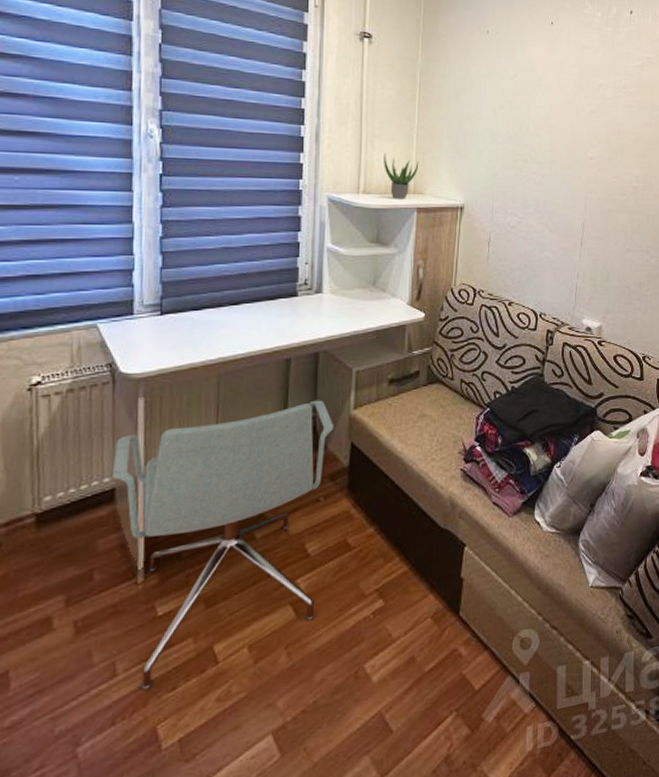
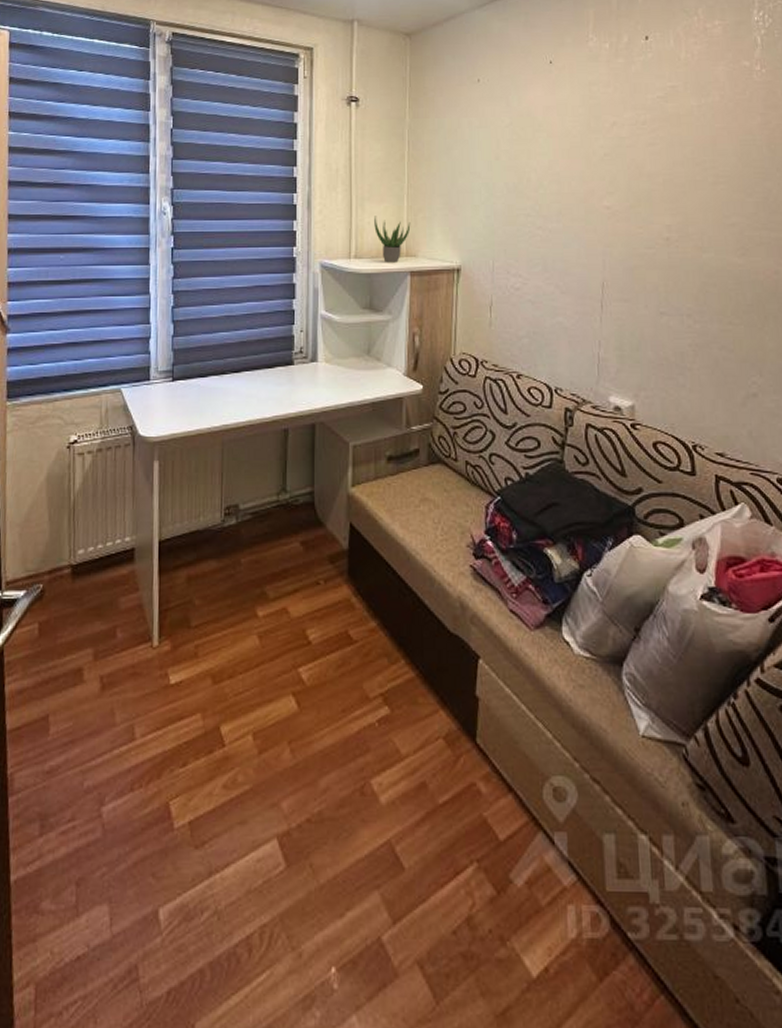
office chair: present [113,400,334,690] -> none [133,474,332,760]

